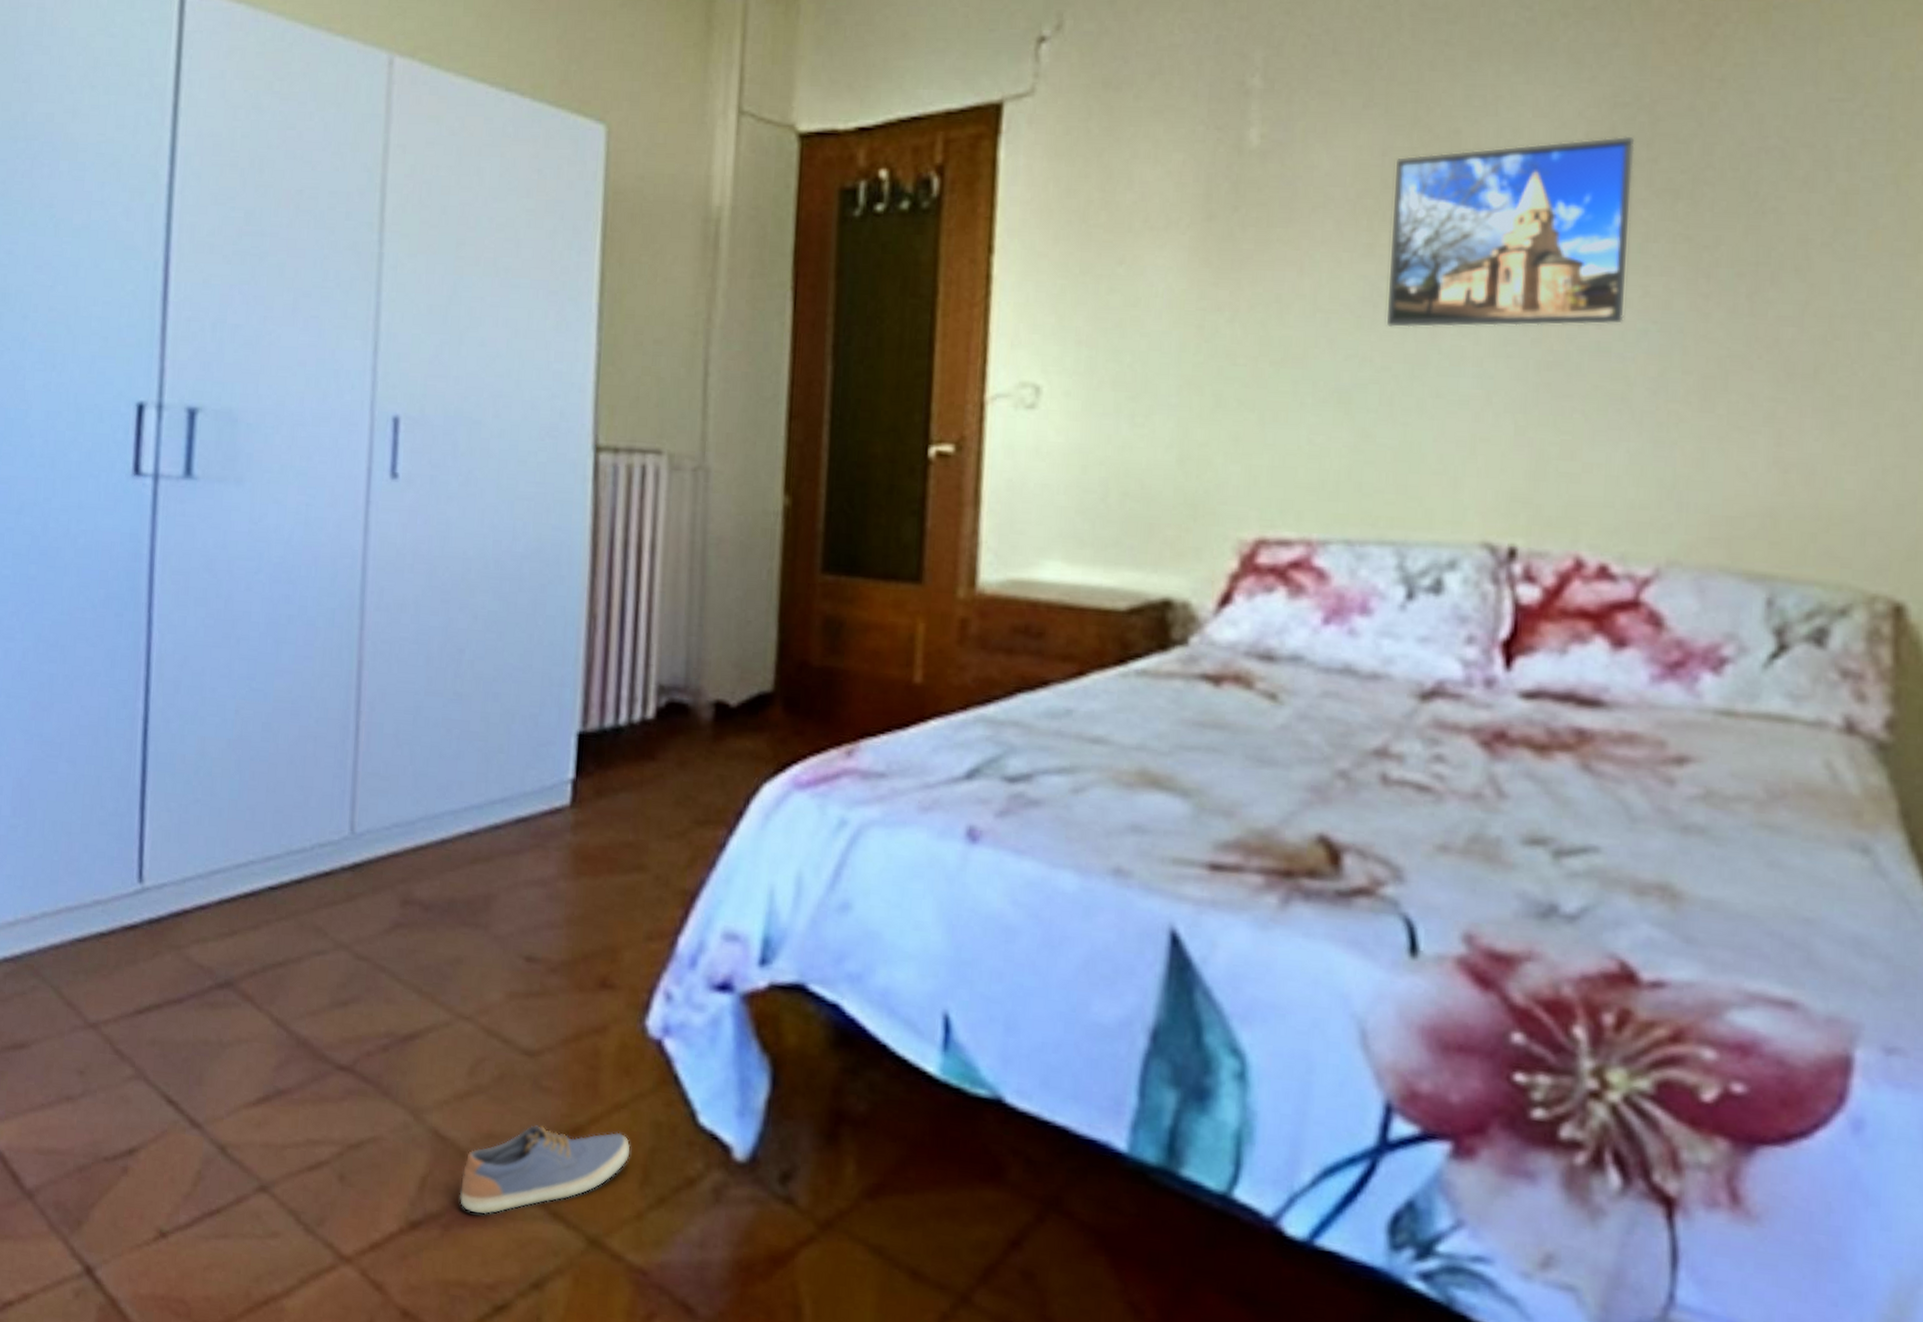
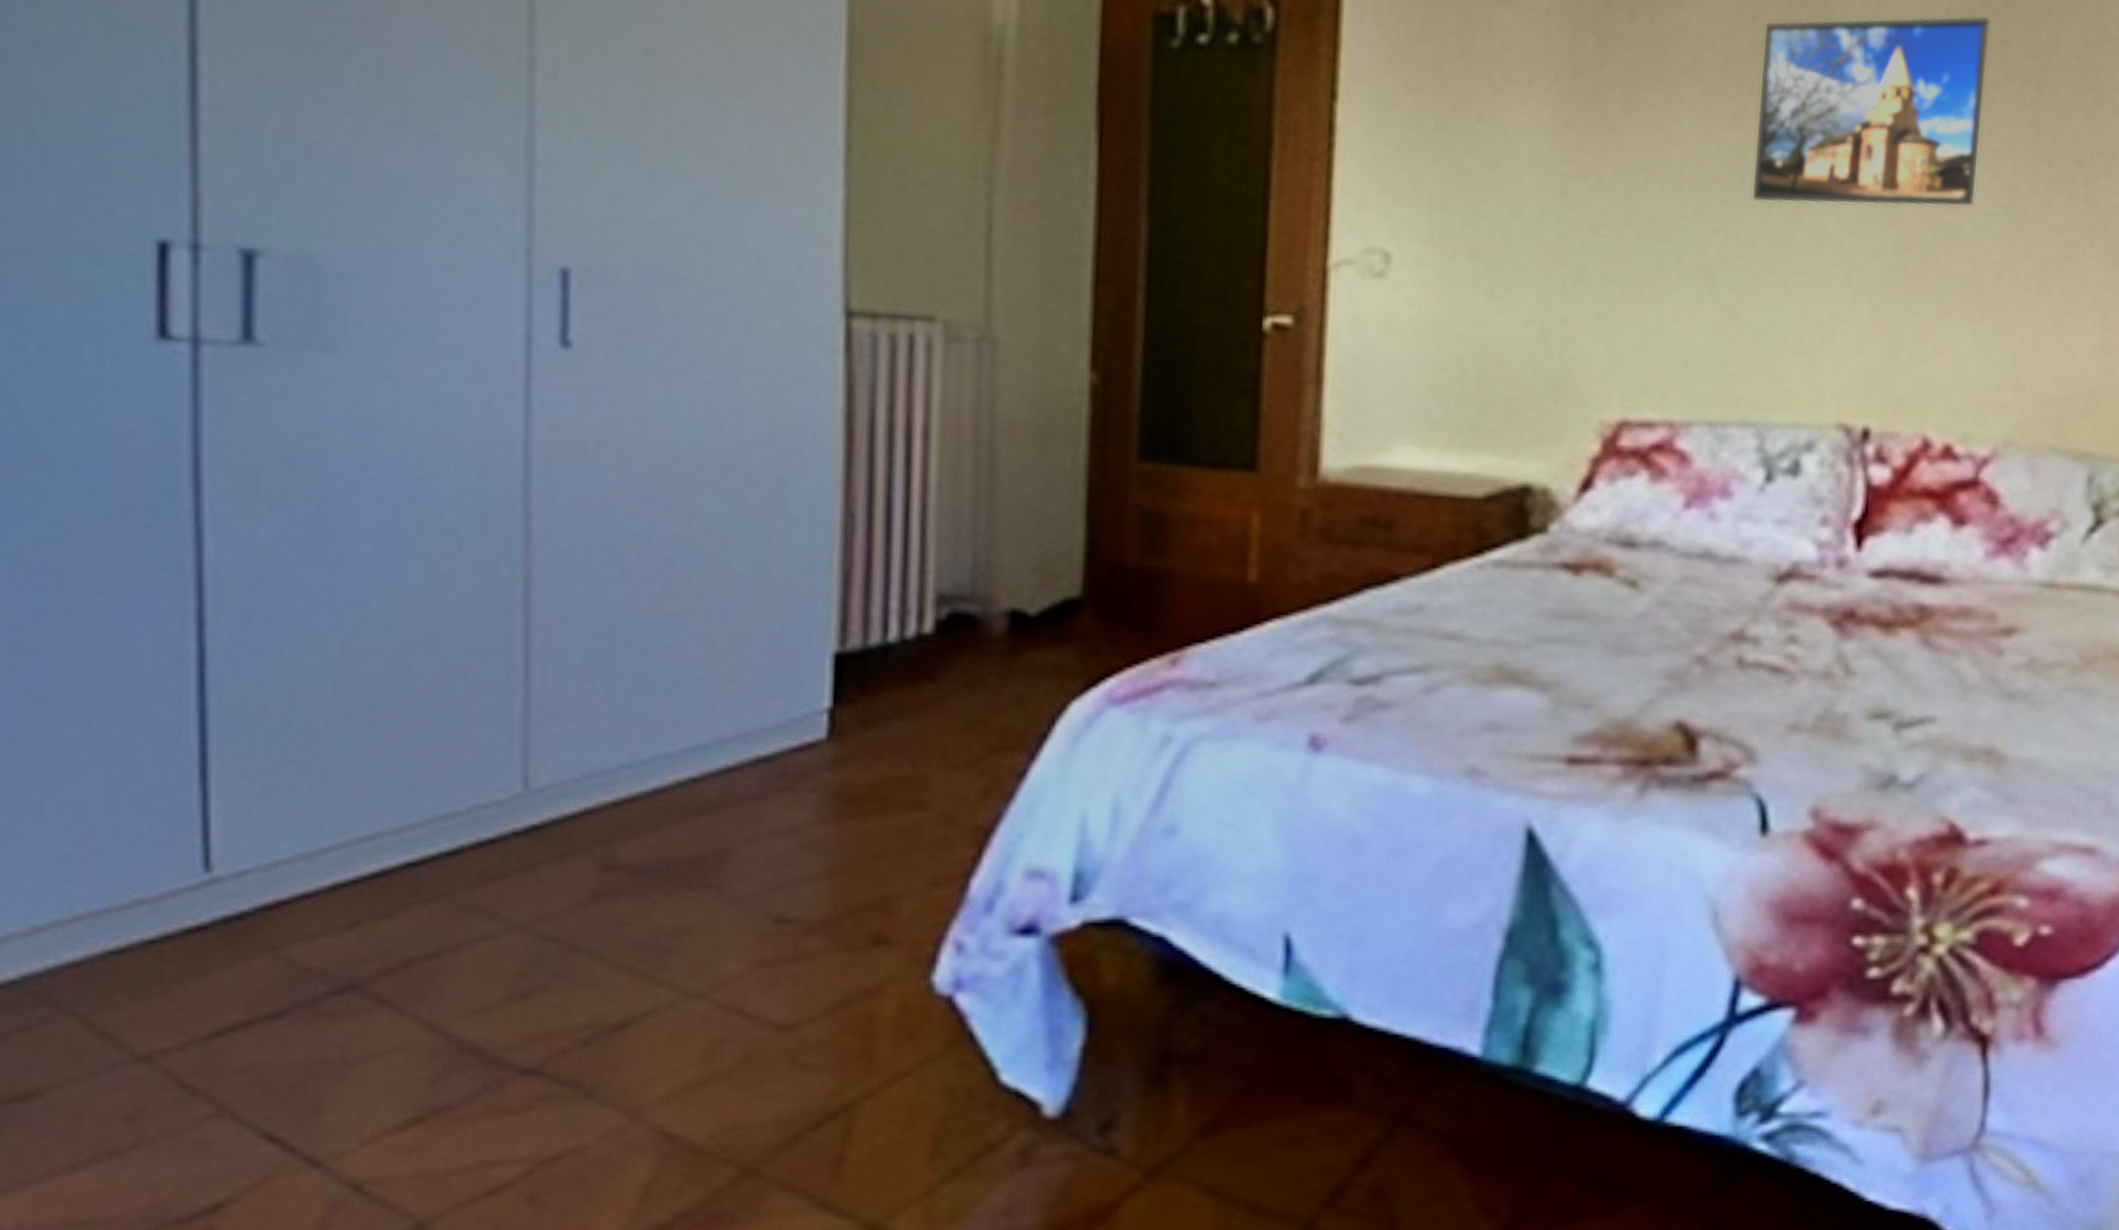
sneaker: present [460,1125,631,1215] -> none [697,1103,917,1217]

